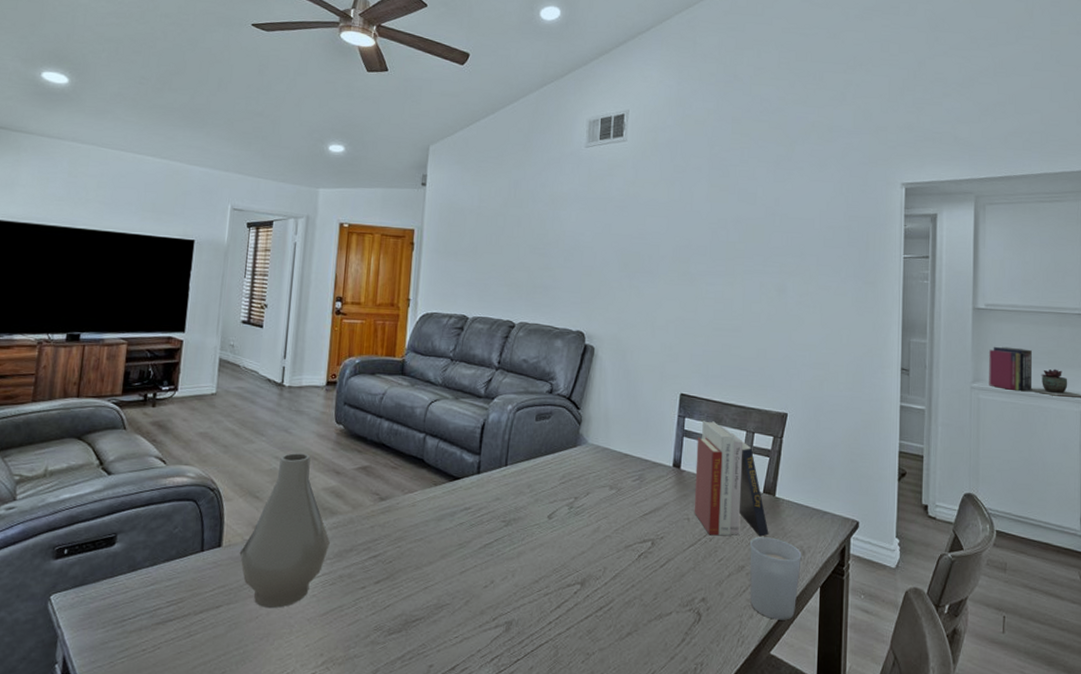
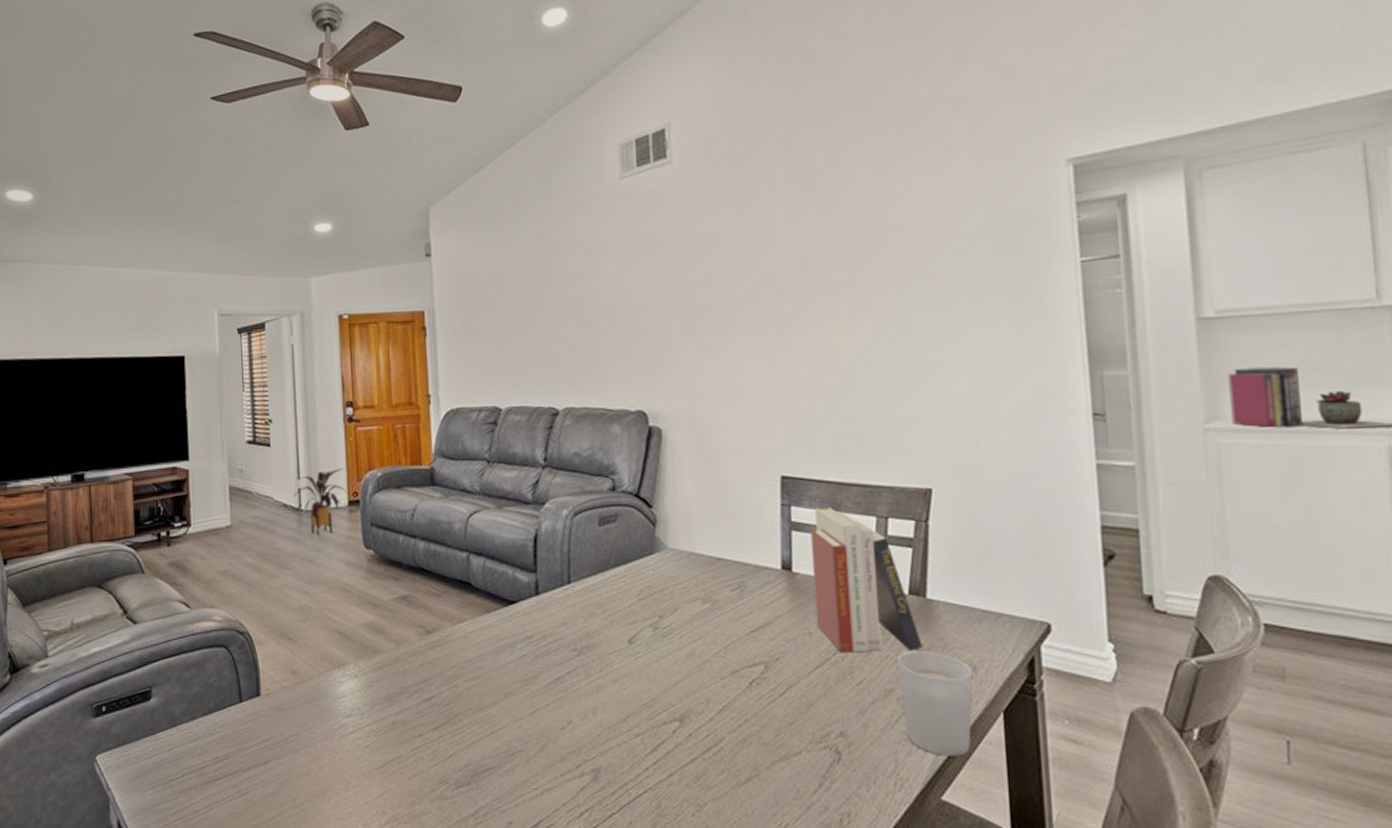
vase: present [239,452,330,608] -> none [280,585,377,761]
house plant: none [278,353,329,409] -> present [294,468,350,536]

